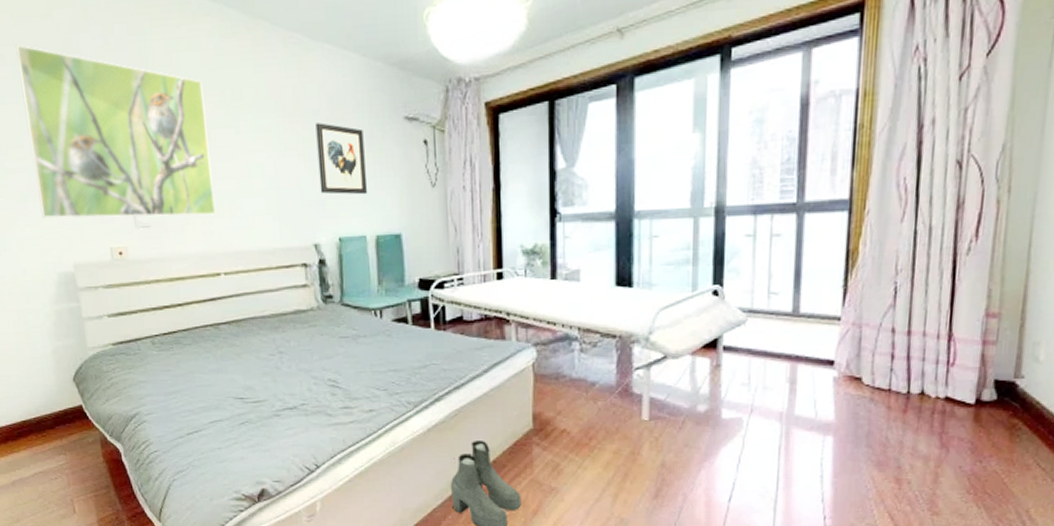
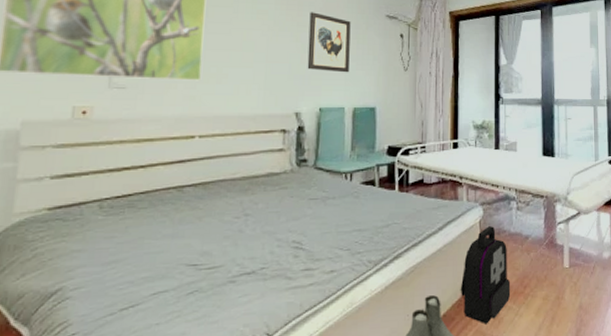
backpack: none [511,370,573,474] -> present [460,226,511,324]

